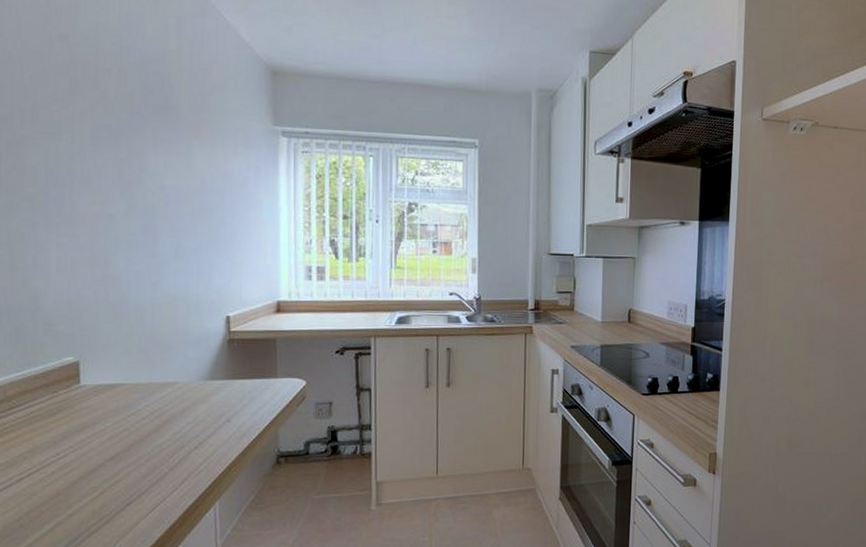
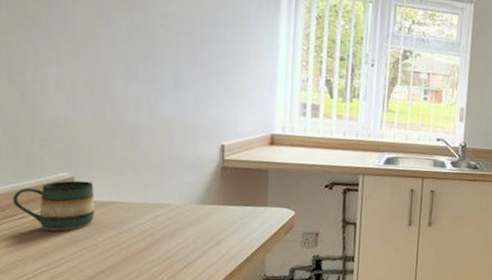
mug: none [18,364,102,419] -> present [12,180,95,232]

